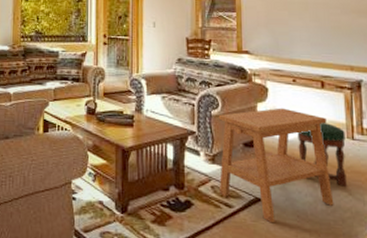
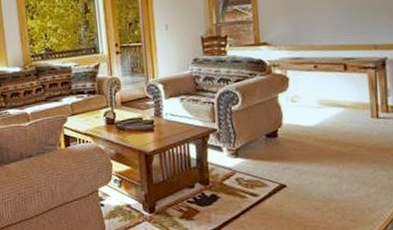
side table: present [218,108,334,223] -> none [239,95,359,206]
stool: present [297,123,347,187] -> none [320,105,372,165]

